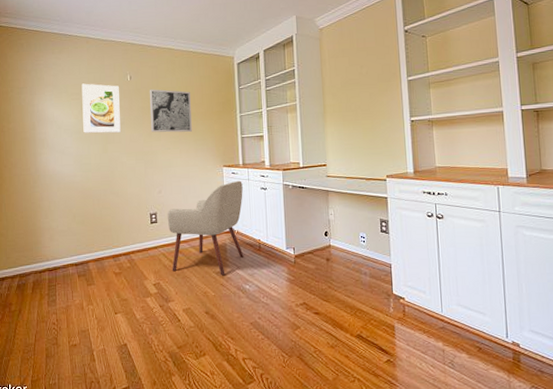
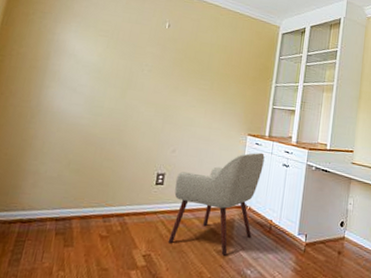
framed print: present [81,83,121,134] -> none [103,21,156,81]
wall art: present [149,89,192,133] -> none [178,41,229,93]

